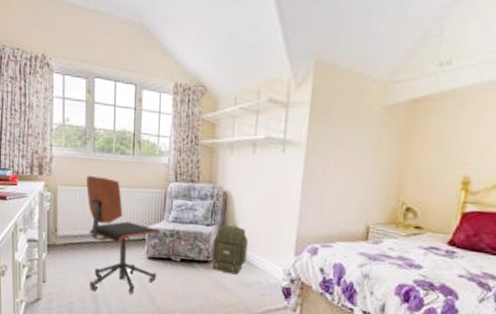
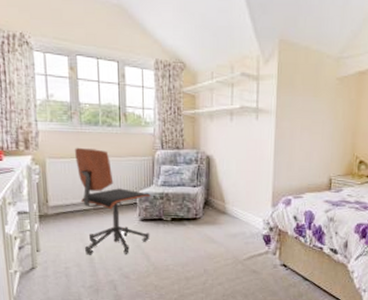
backpack: present [212,224,248,275] -> none [200,184,231,228]

